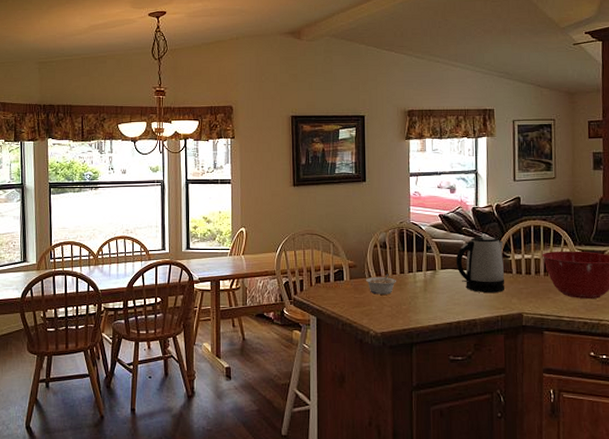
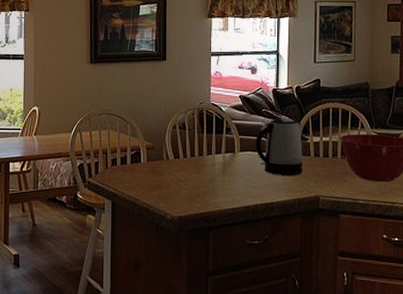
legume: present [365,274,397,295] -> none [163,156,196,177]

